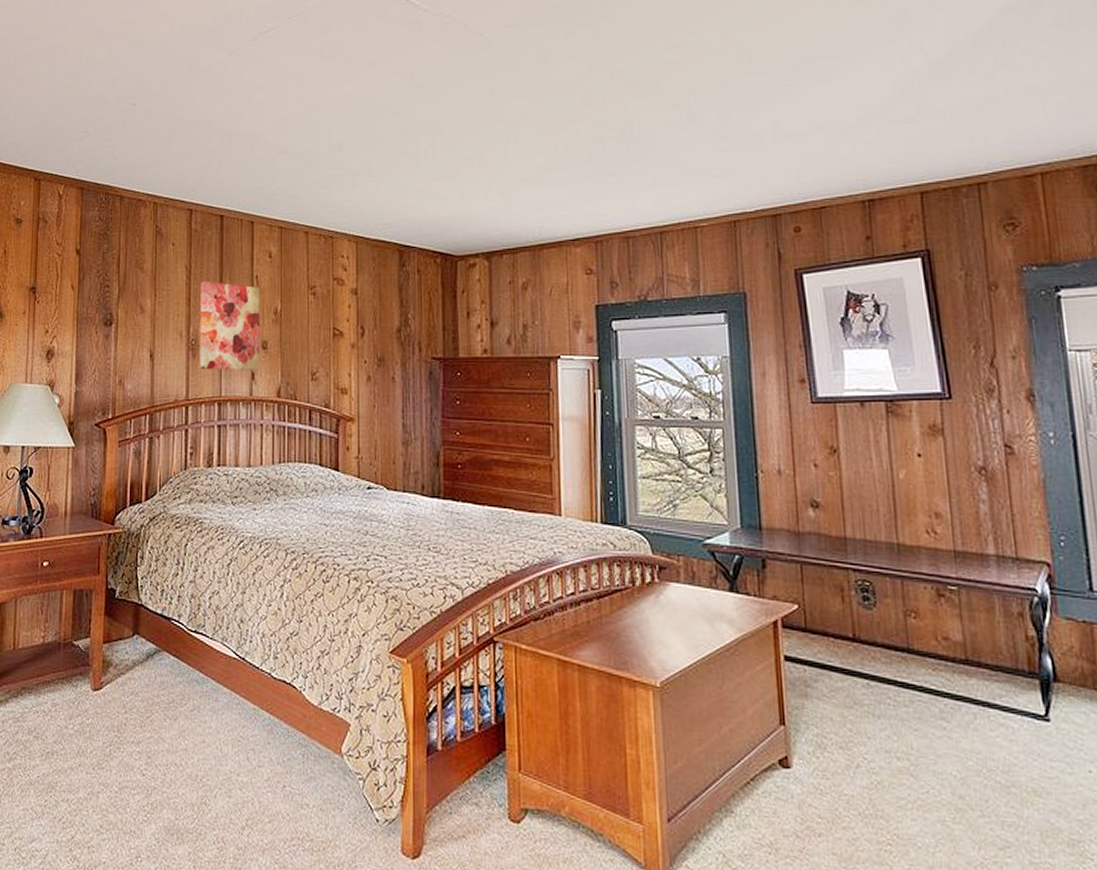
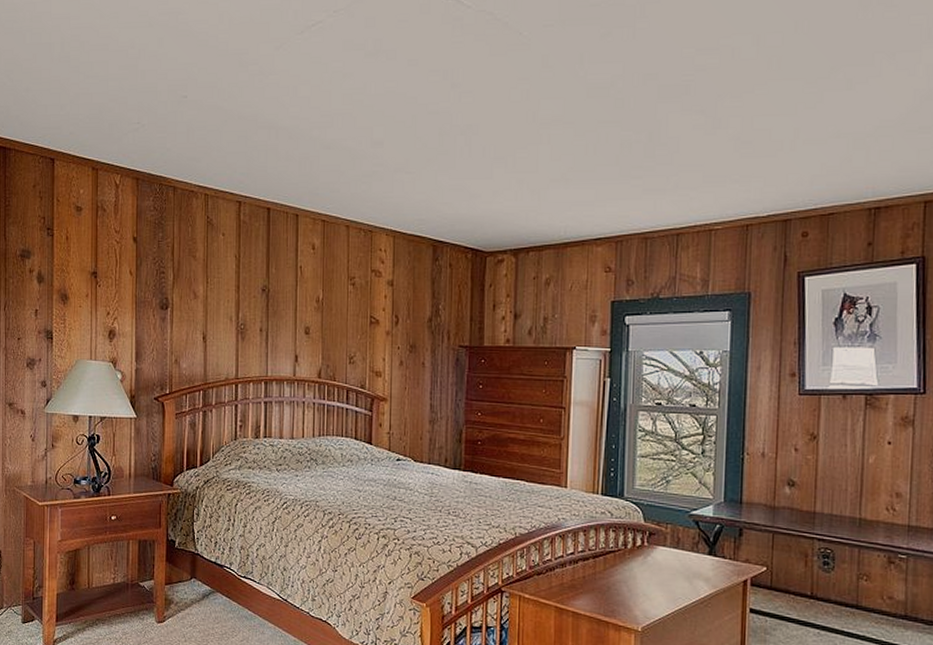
wall art: present [199,280,261,370] -> none [248,269,304,353]

